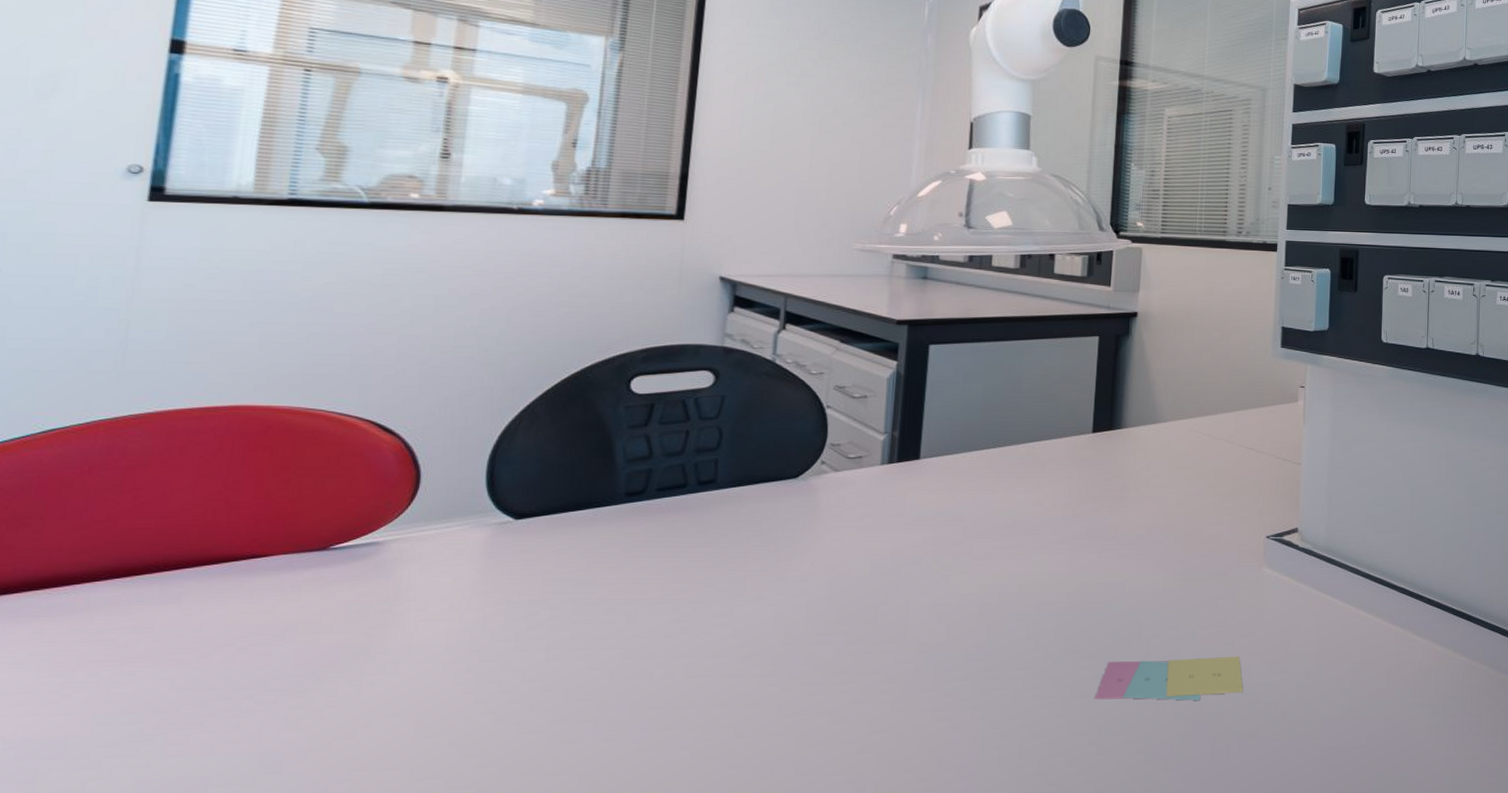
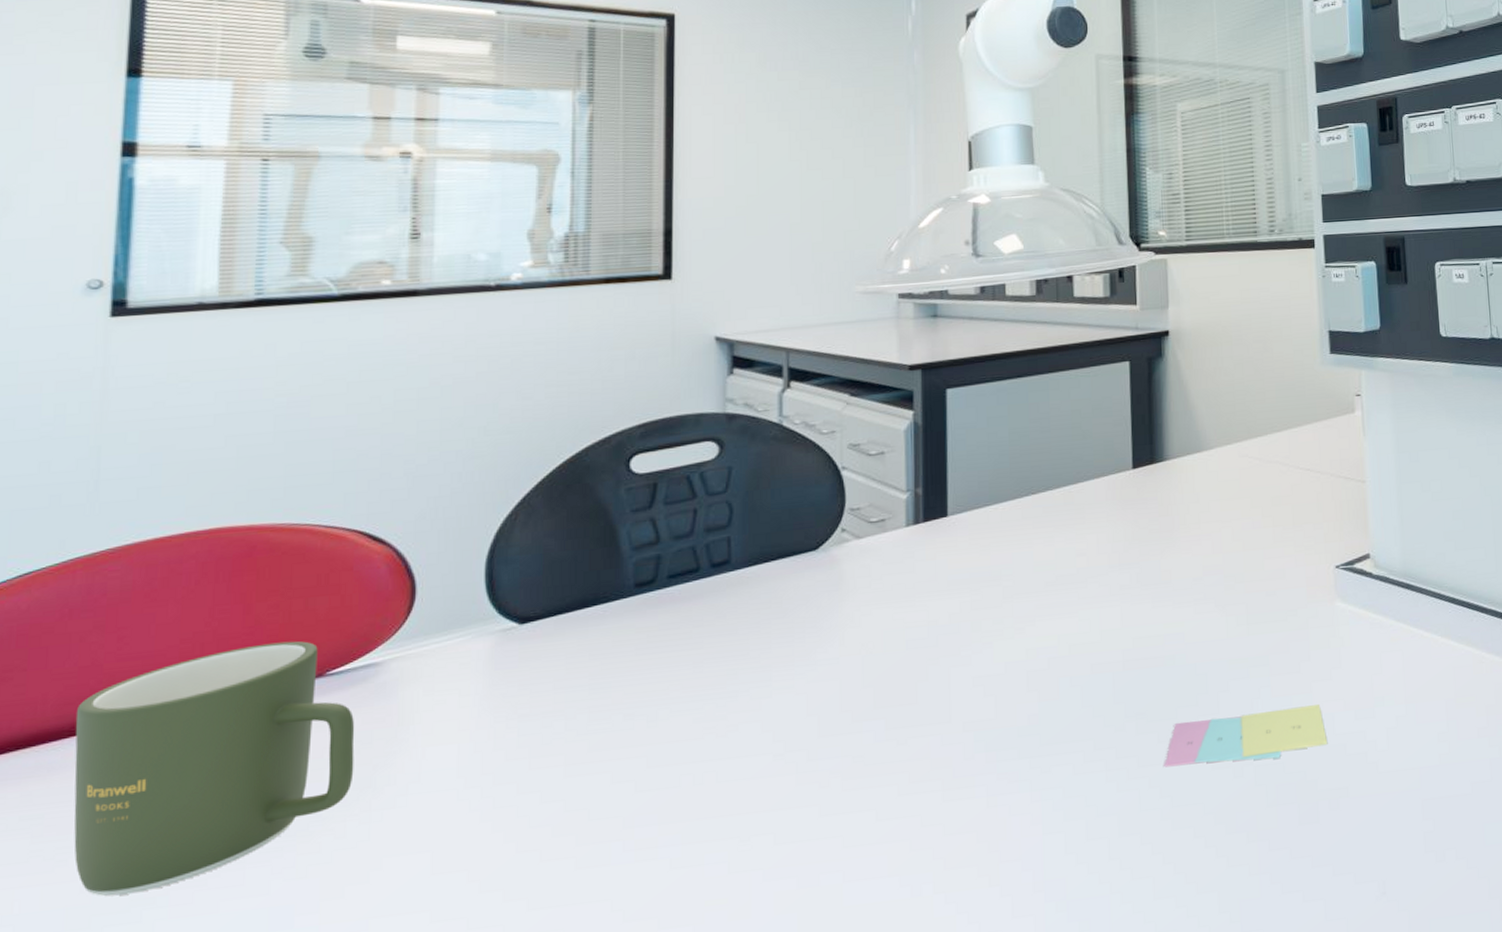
mug: none [78,515,353,731] -> present [74,641,355,897]

